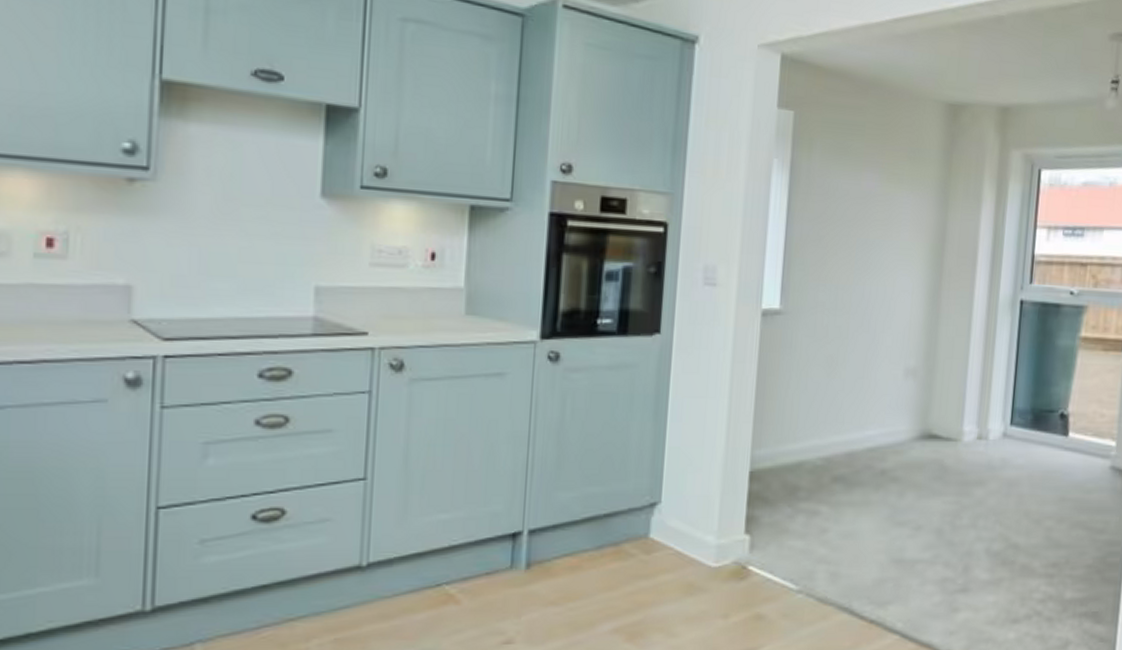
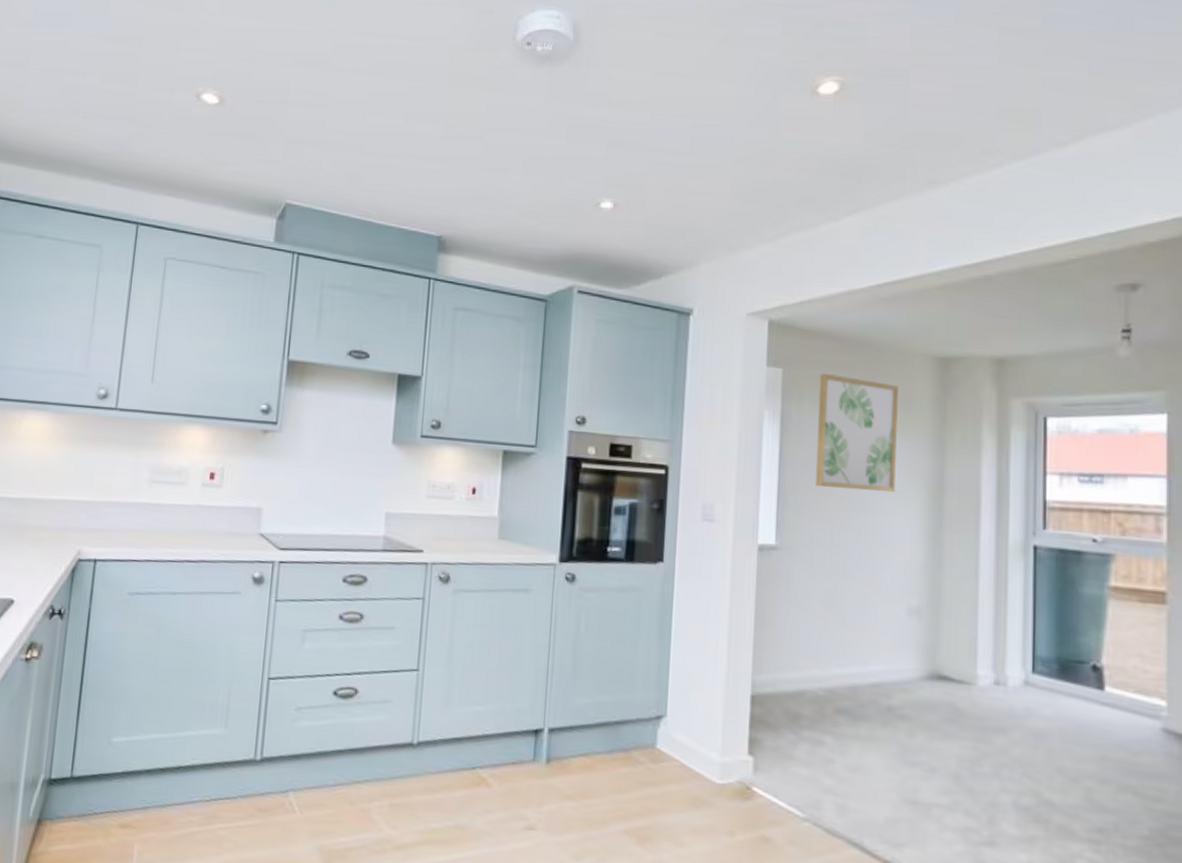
wall art: none [822,117,909,249] -> present [815,373,898,493]

